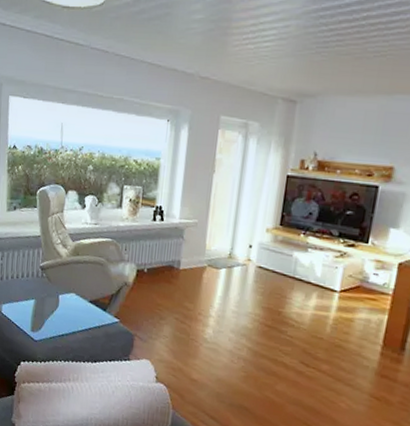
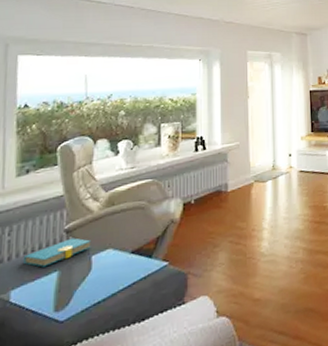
book: none [10,275,60,293] -> present [22,237,92,267]

